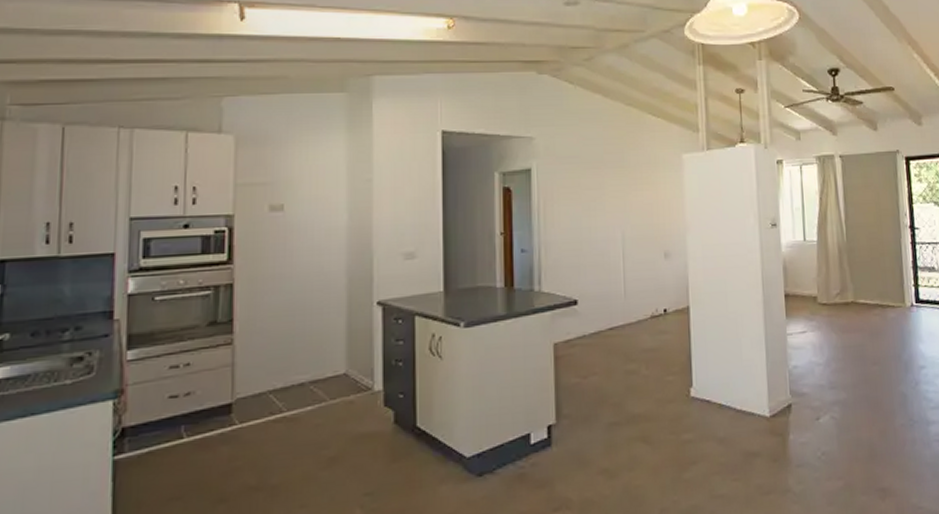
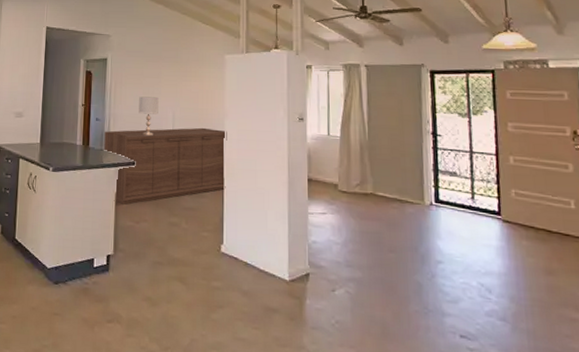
sideboard: none [534,247,692,357] -> present [104,127,227,205]
lamp: none [577,214,604,265] -> present [139,96,159,136]

